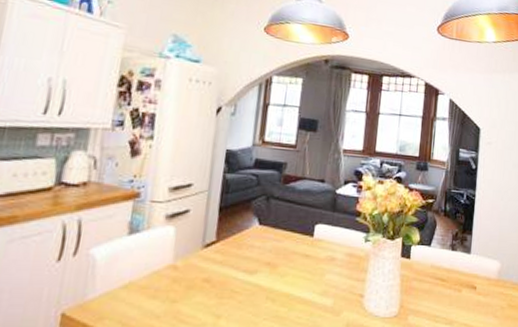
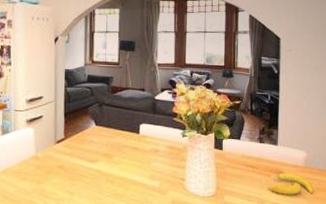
banana: none [457,286,506,313] -> present [268,172,314,195]

